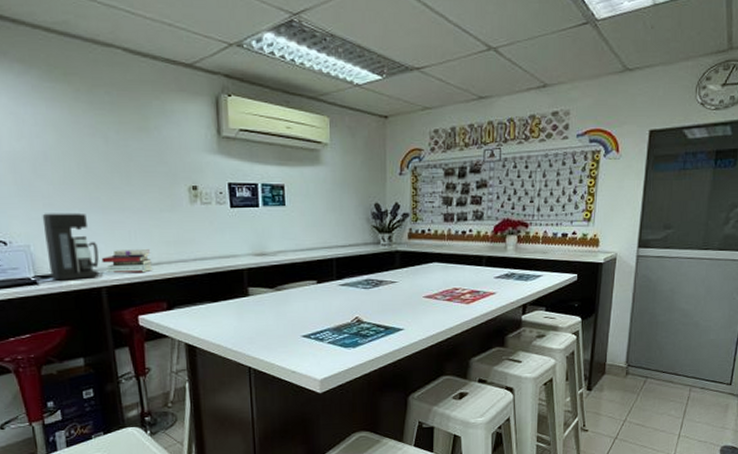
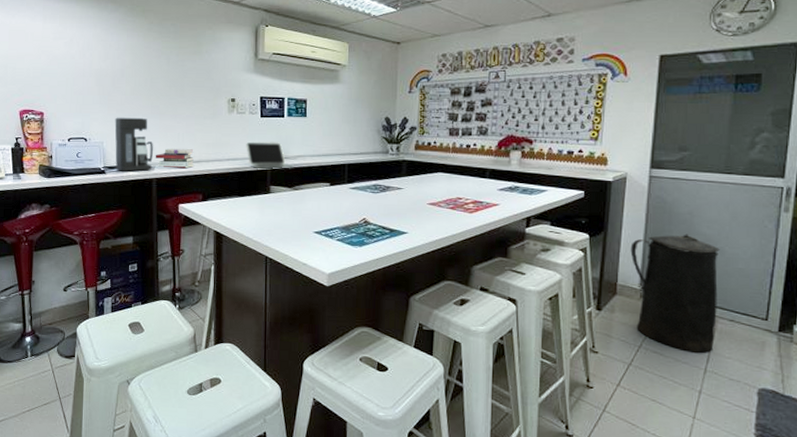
laptop: none [215,235,277,268] -> present [246,141,296,169]
trash can: none [618,310,695,422] -> present [630,234,720,354]

